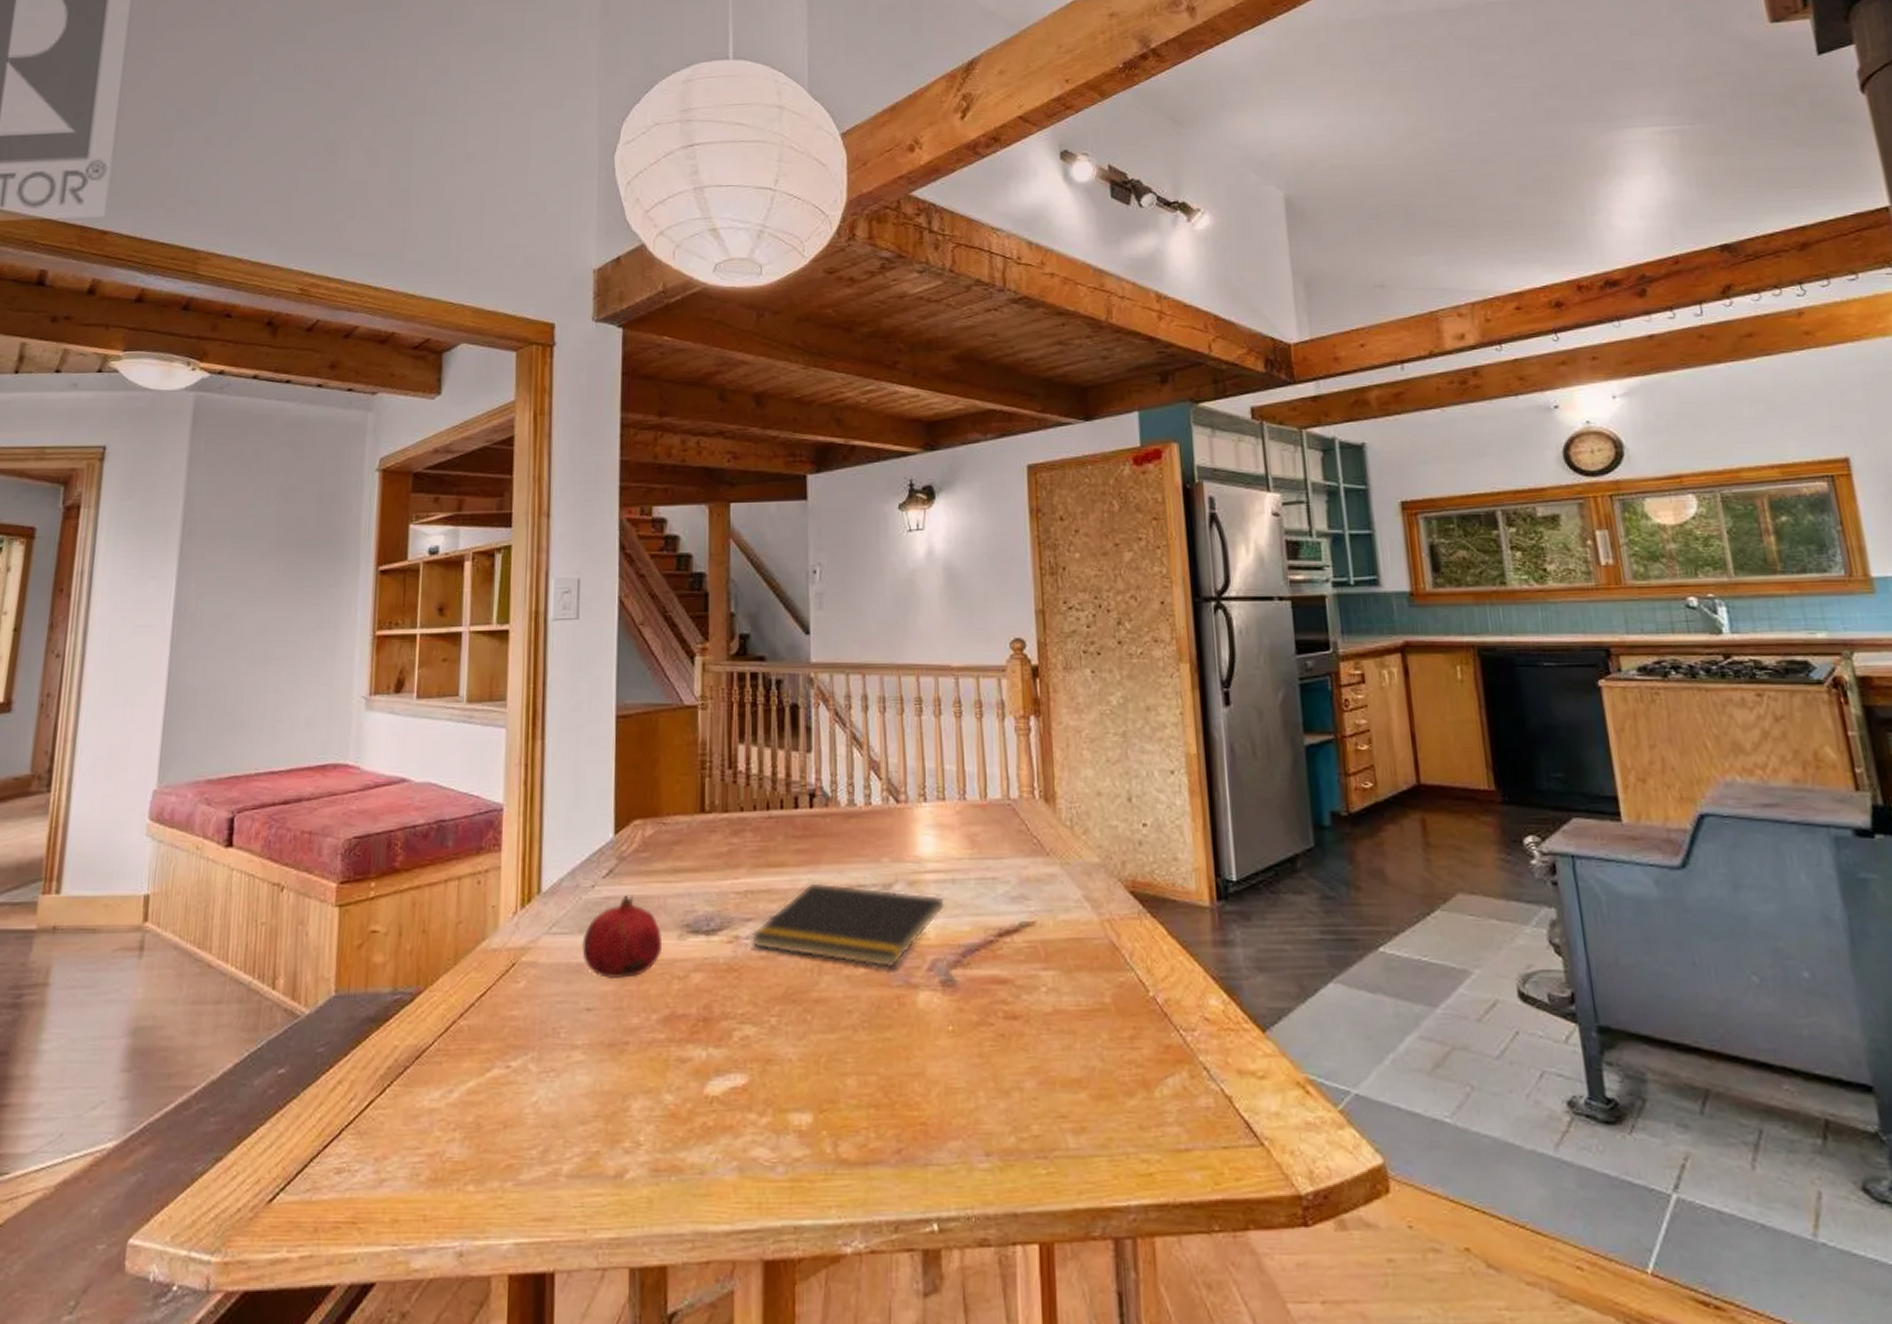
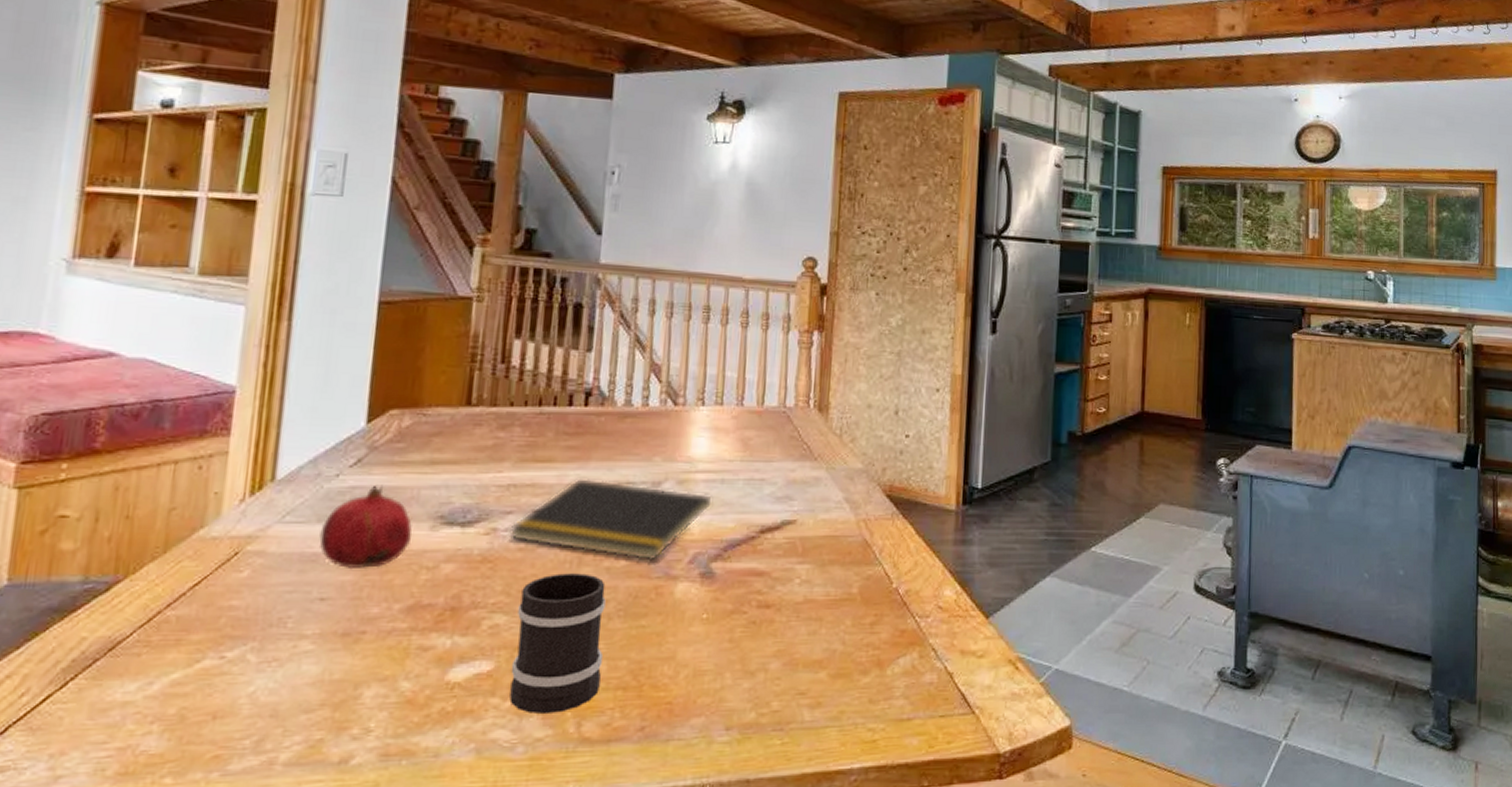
mug: none [764,982,852,1131] -> present [509,573,606,714]

